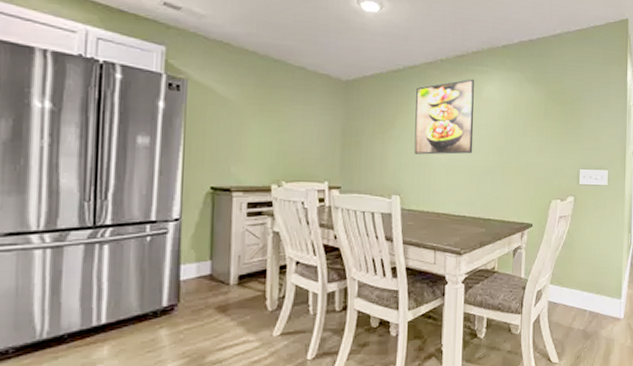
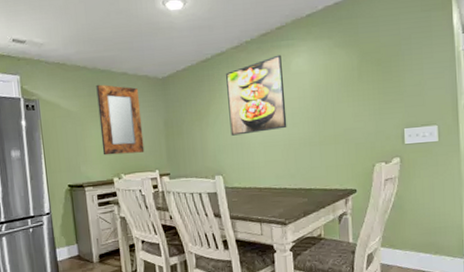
home mirror: none [262,74,317,159] -> present [96,84,145,156]

